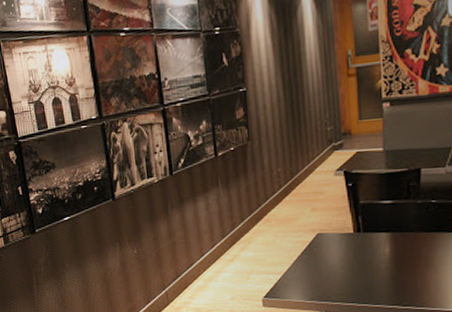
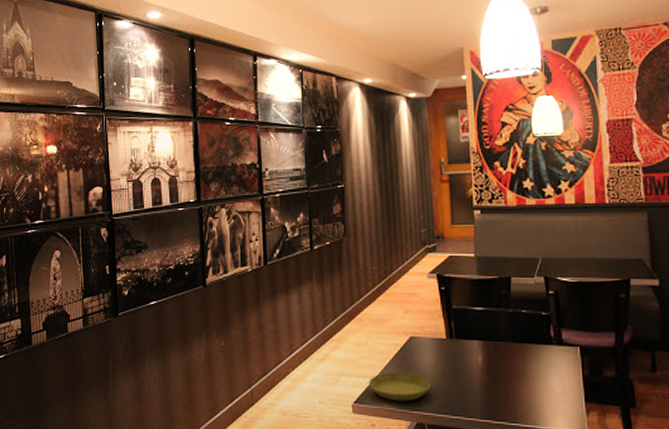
saucer: none [277,267,338,294] -> present [368,372,430,401]

